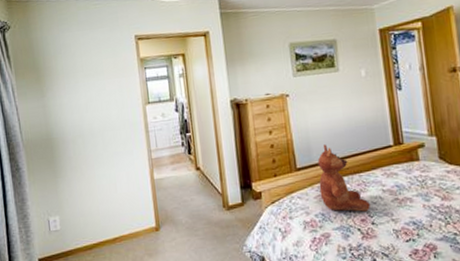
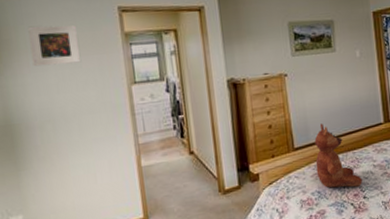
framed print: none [64,53,105,89] -> present [28,25,82,67]

